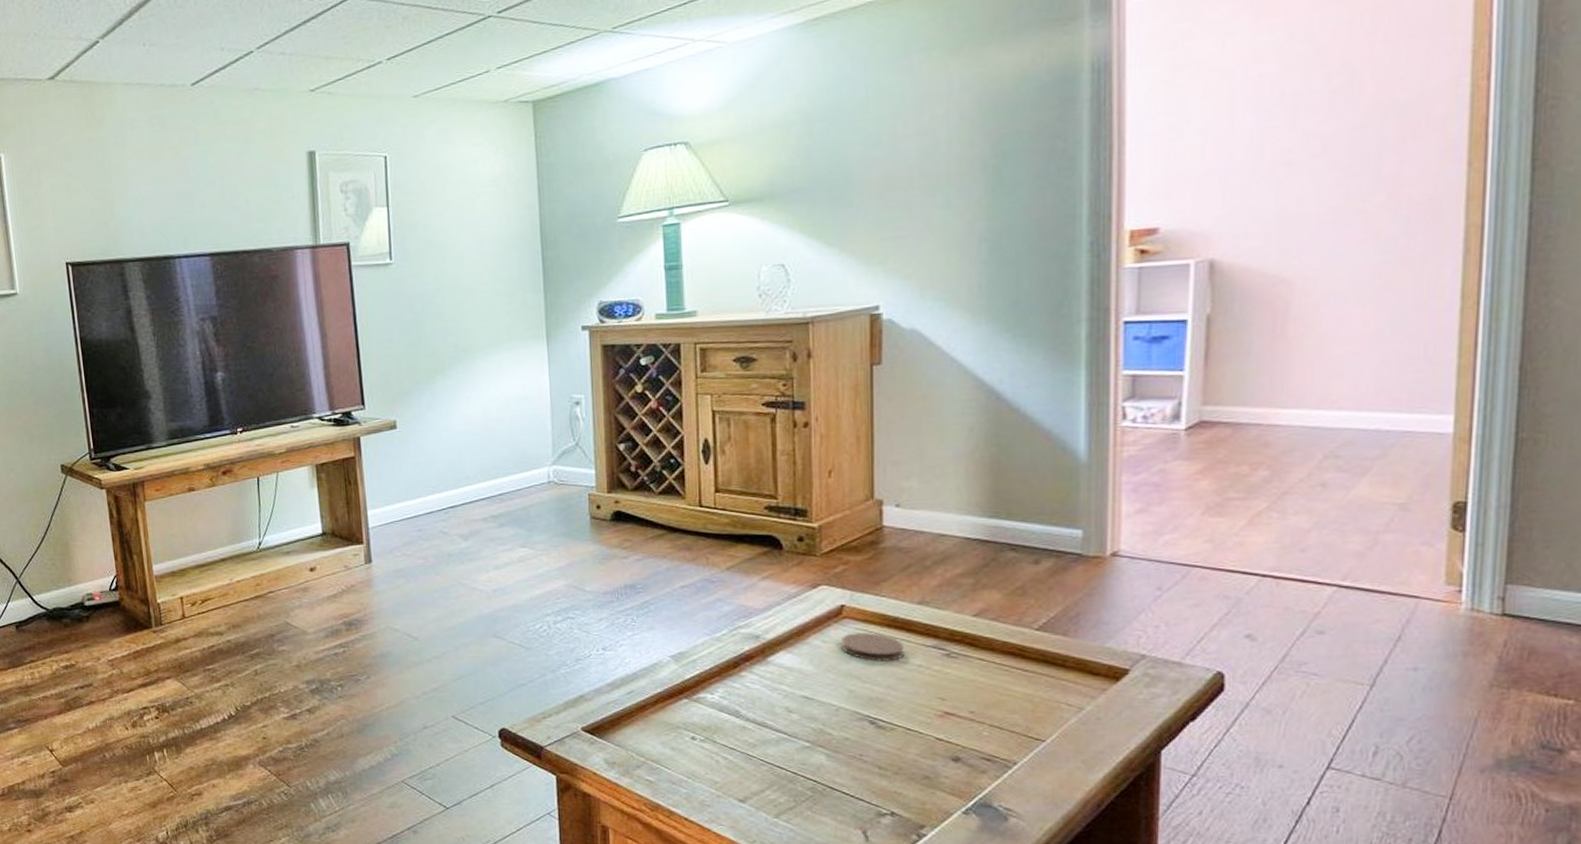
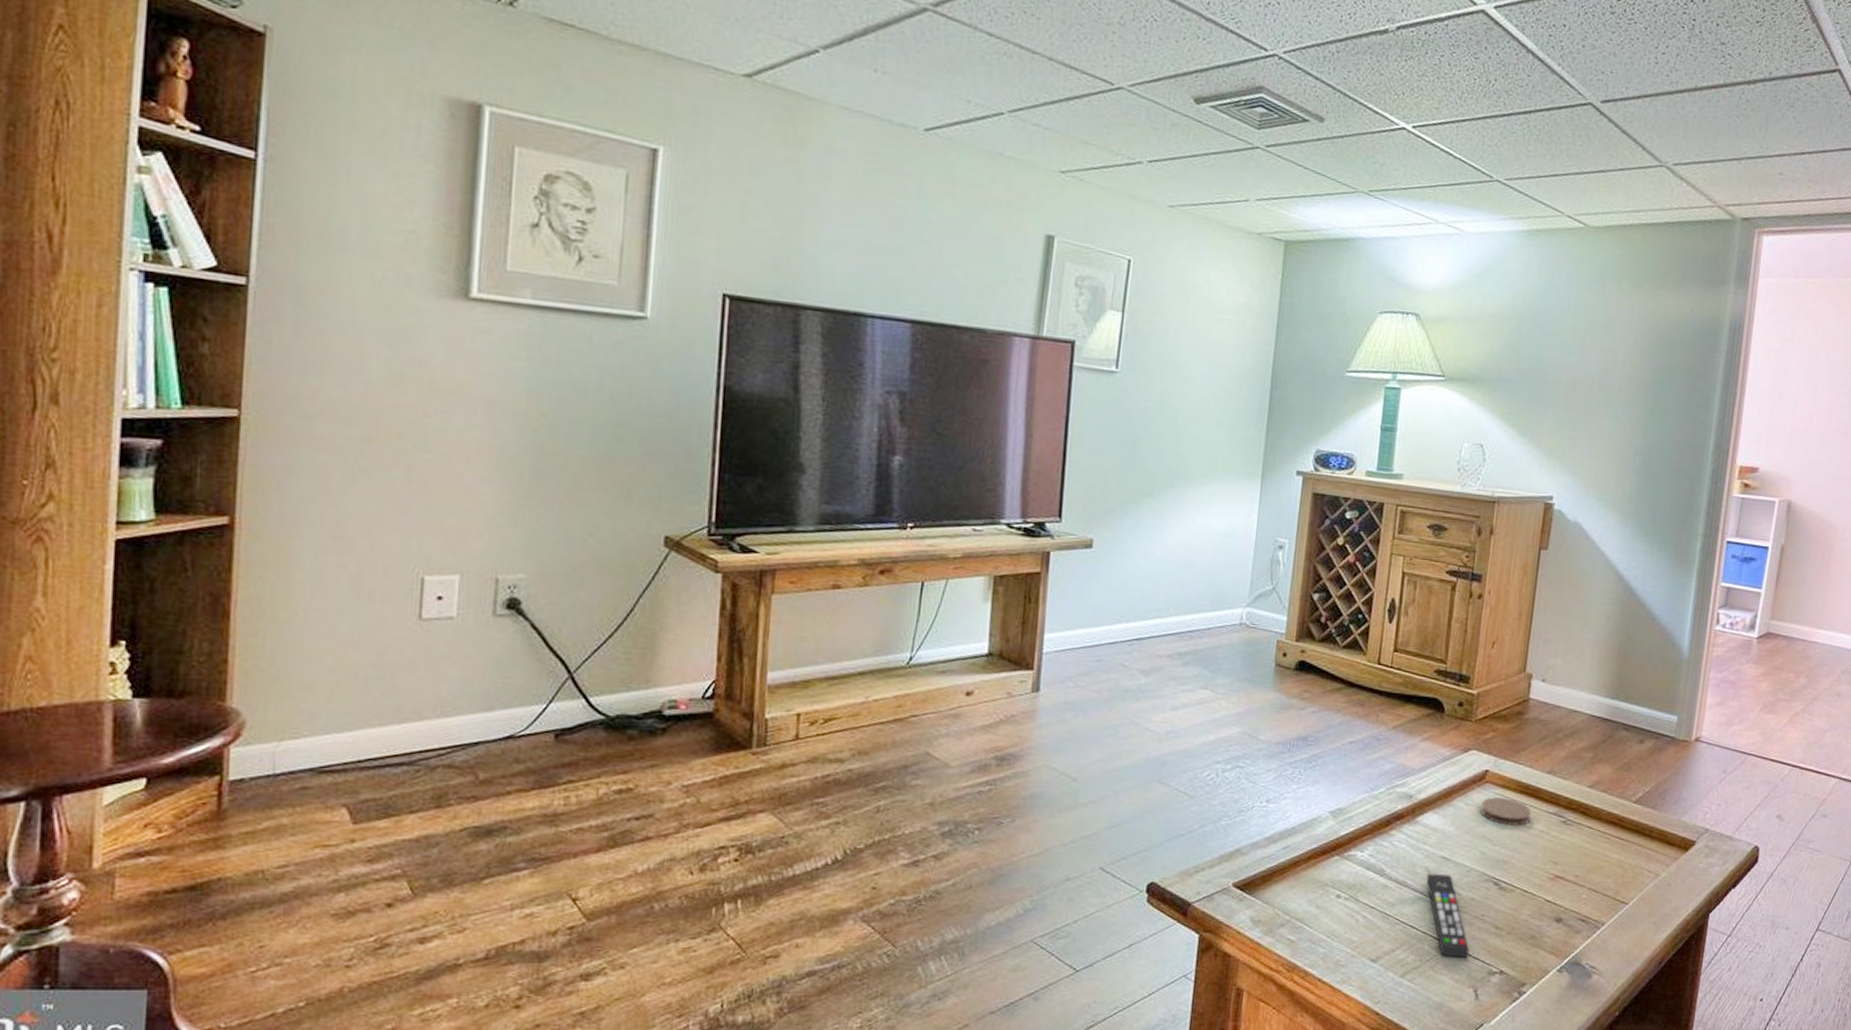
remote control: none [788,713,851,798] -> present [1426,873,1470,958]

